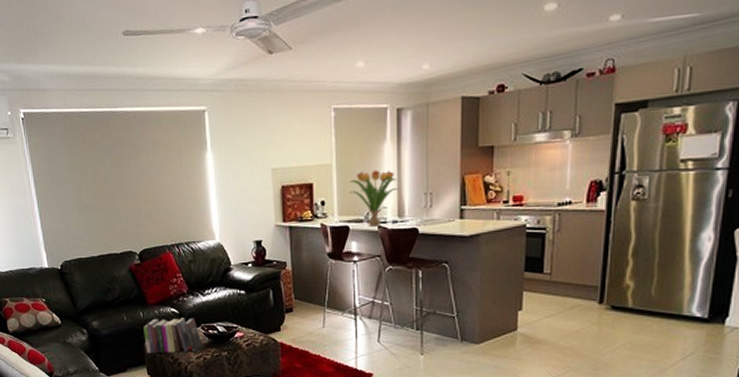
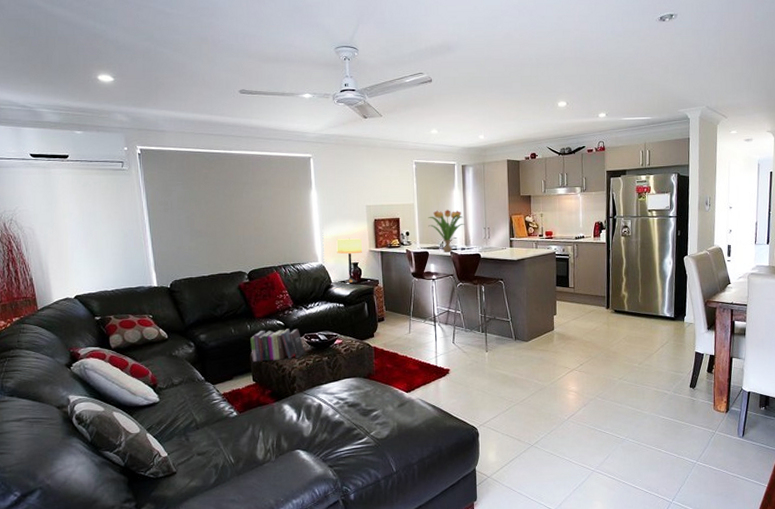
table lamp: none [236,210,267,267] -> present [336,238,362,284]

